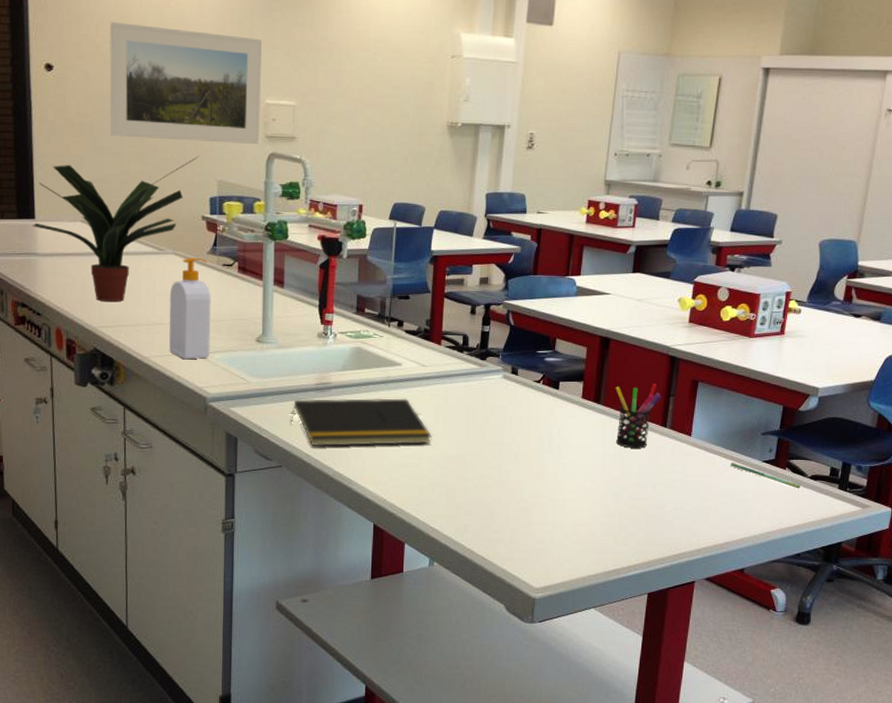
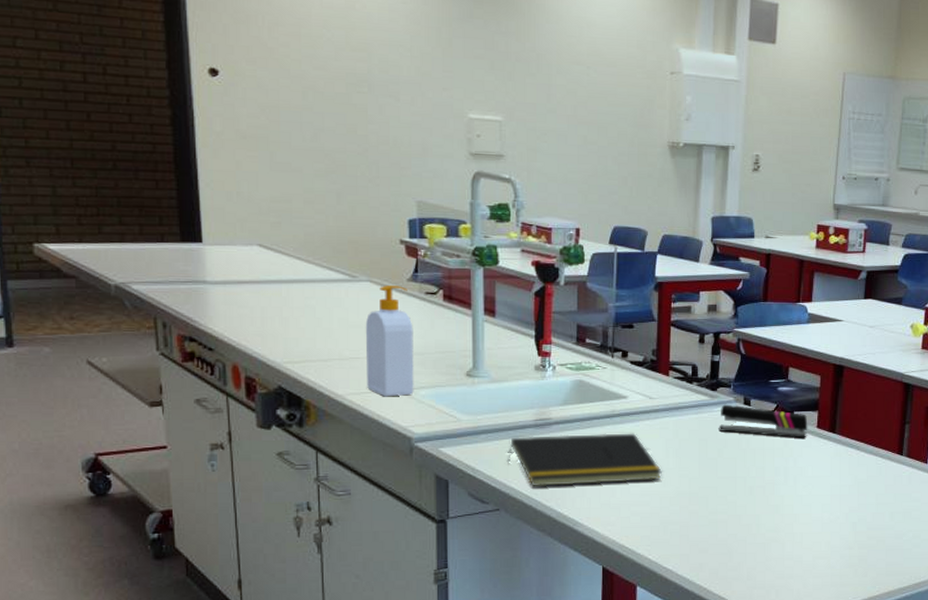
potted plant: present [33,156,199,302] -> none [200,174,394,335]
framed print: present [109,22,262,145] -> none [286,23,463,163]
stapler: none [486,373,573,408] -> present [718,404,808,438]
pen holder: present [615,384,662,448] -> none [851,411,897,478]

